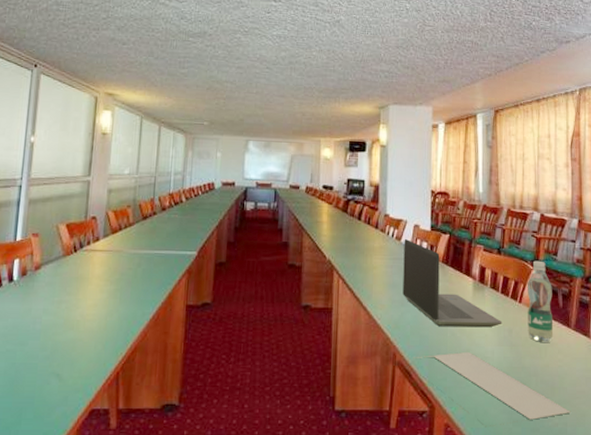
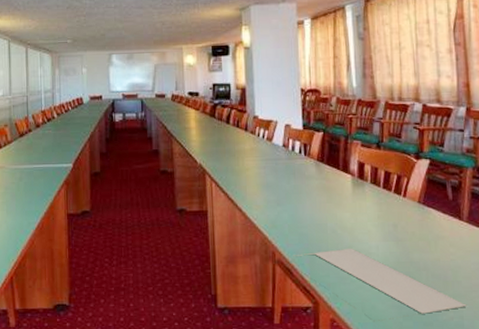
laptop computer: present [403,239,502,328] -> none [275,140,386,225]
bottle: present [527,260,554,342] -> none [411,153,444,236]

